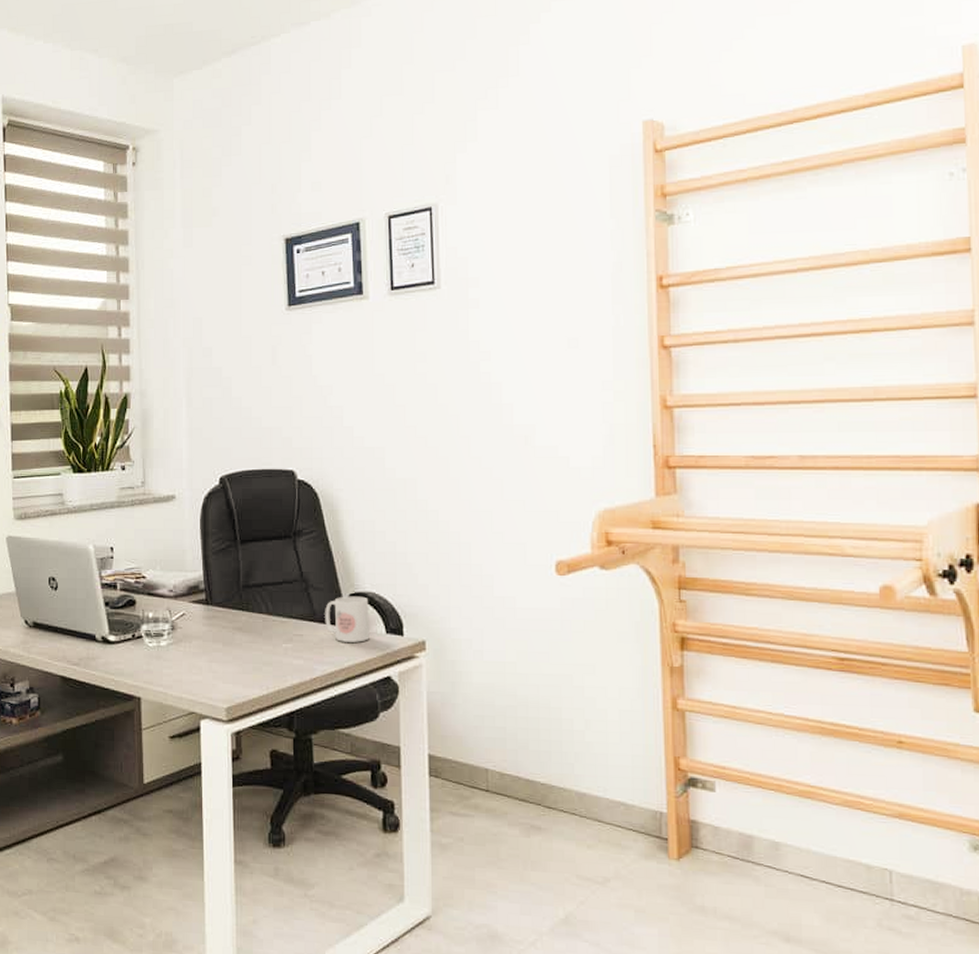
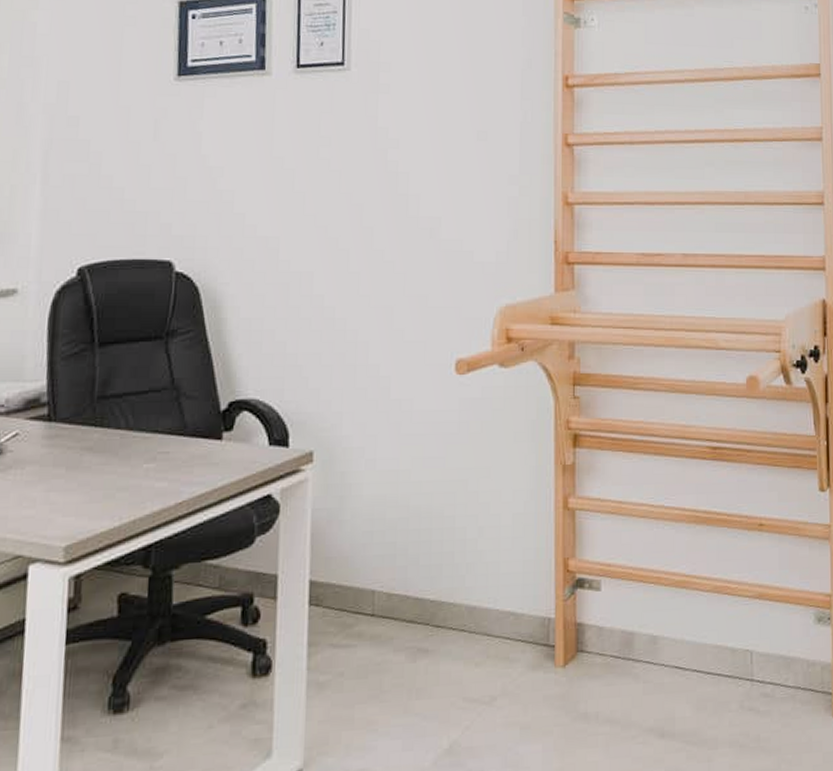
mug: present [325,596,369,642] -> none [197,404,251,458]

